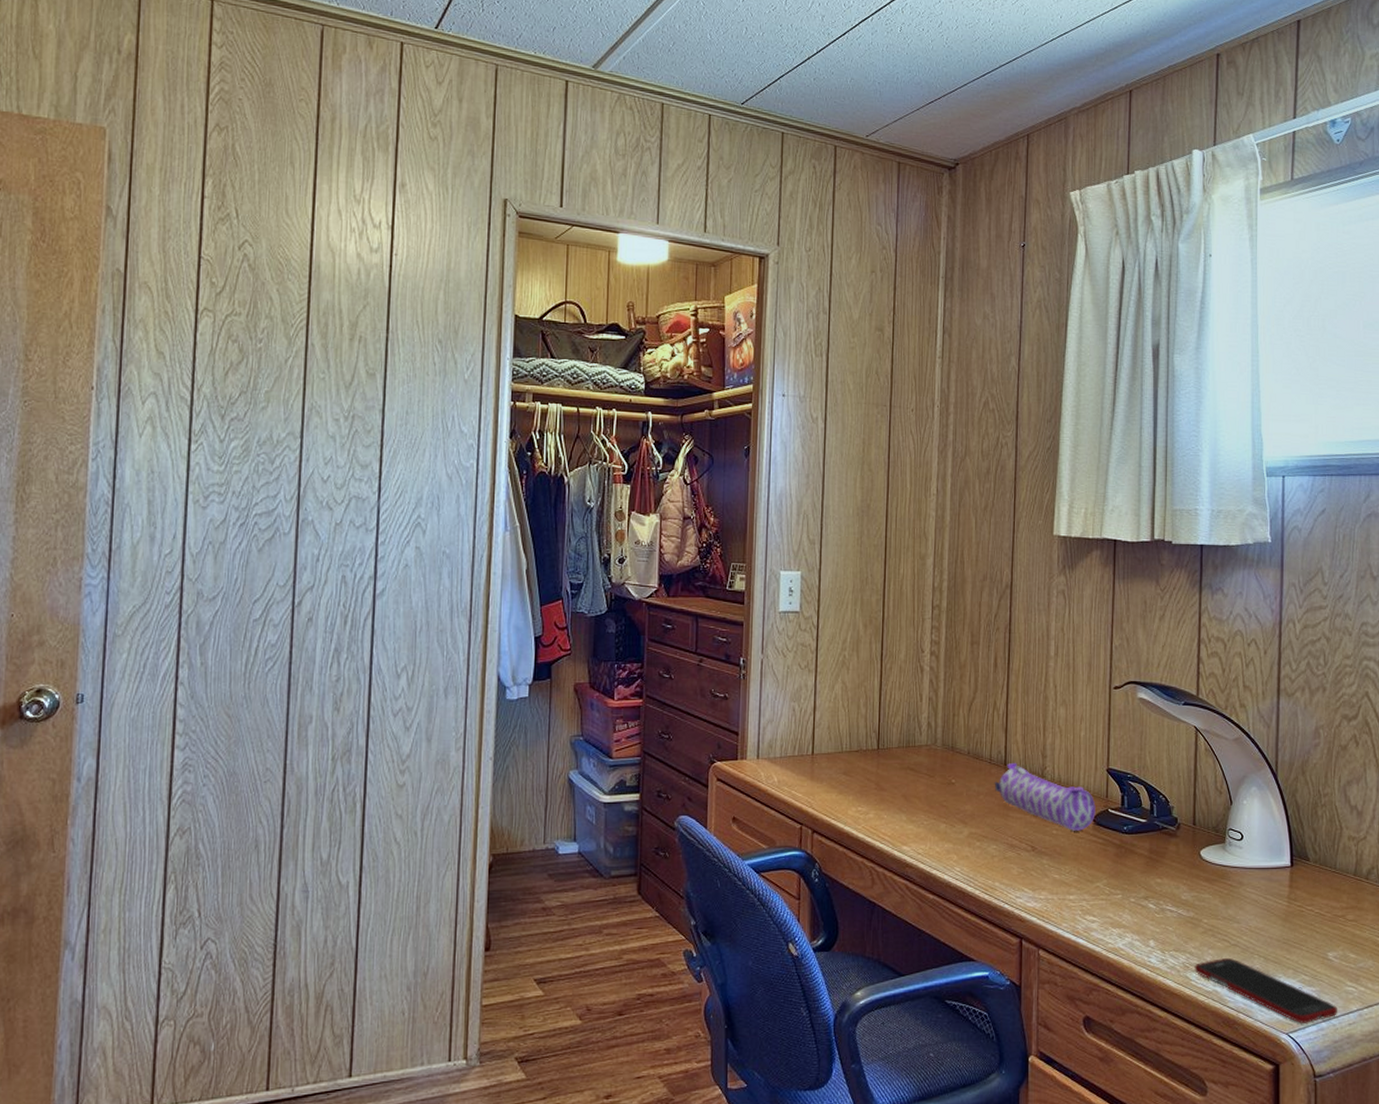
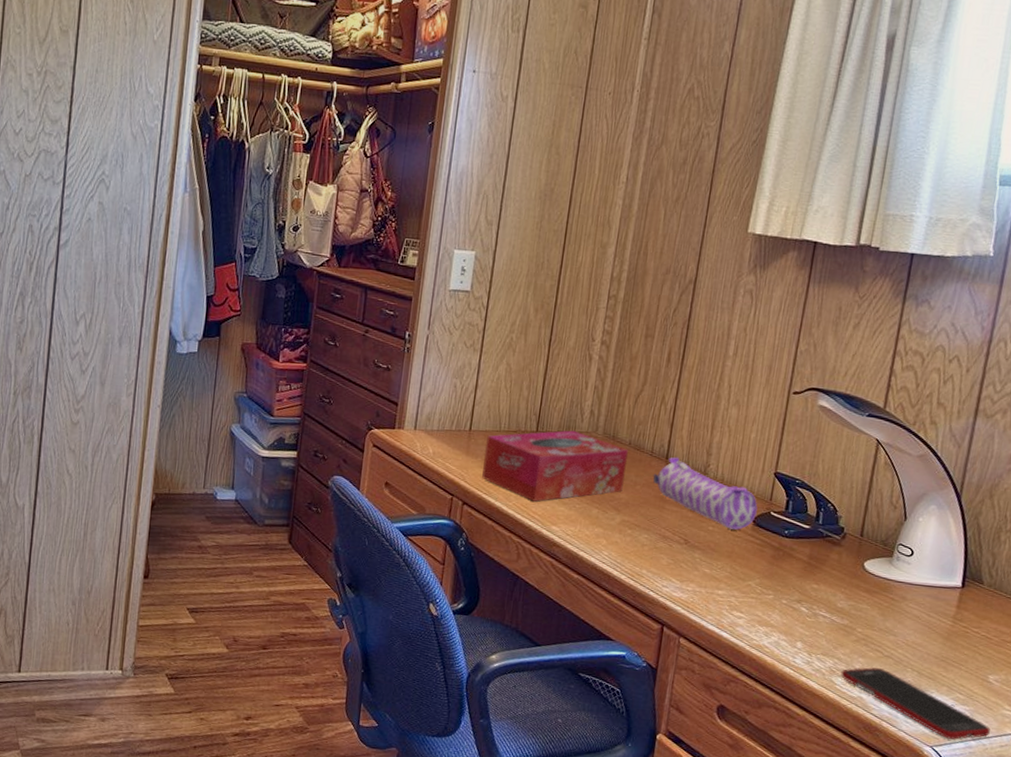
tissue box: none [828,745,969,822] -> present [482,430,628,502]

